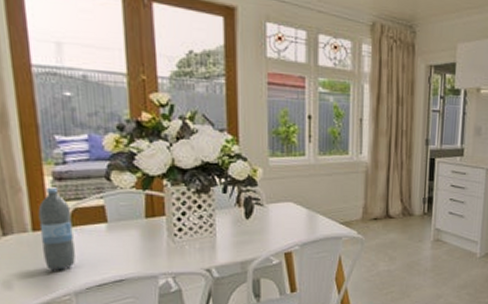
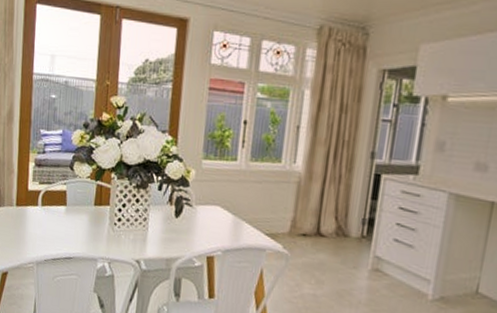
water bottle: present [38,187,75,270] -> none [20,171,43,241]

